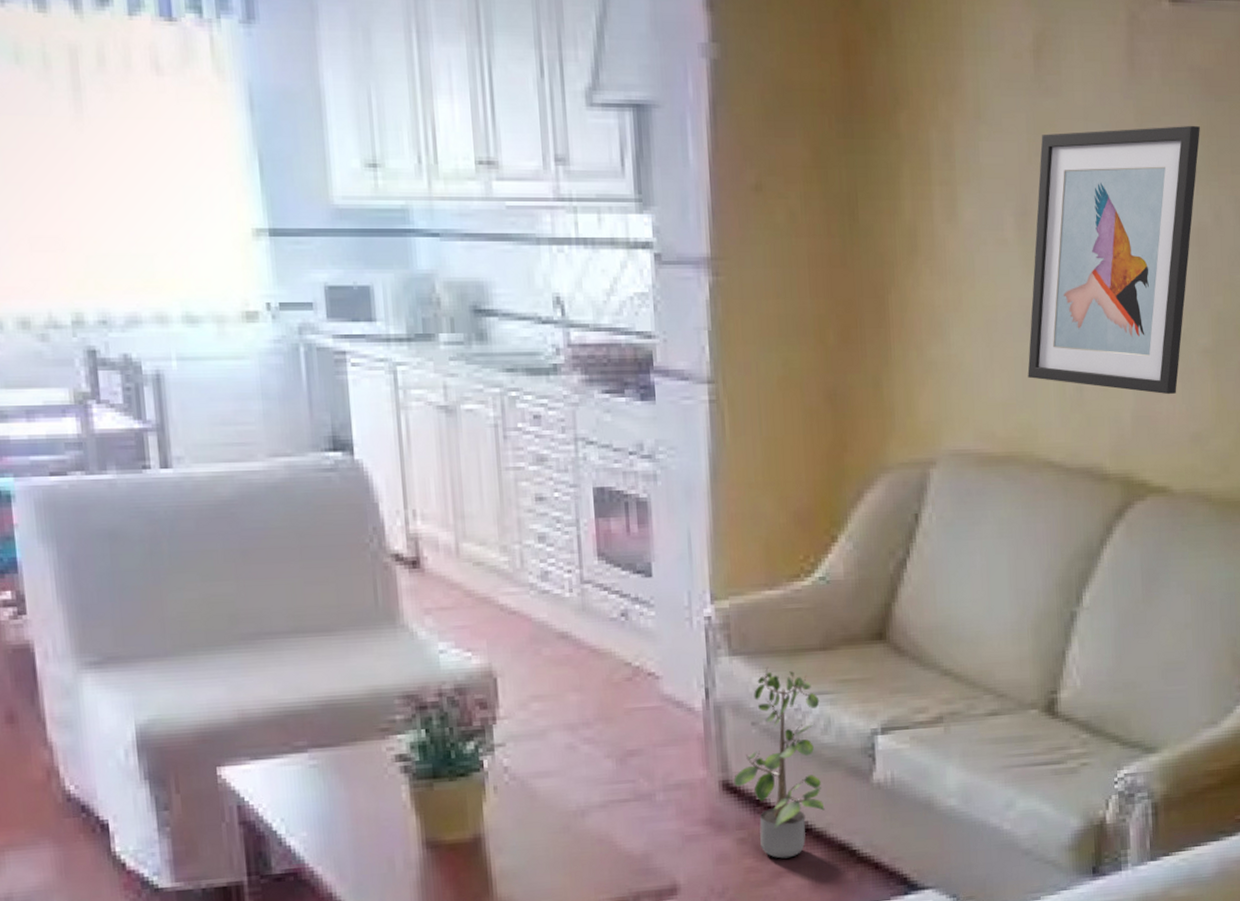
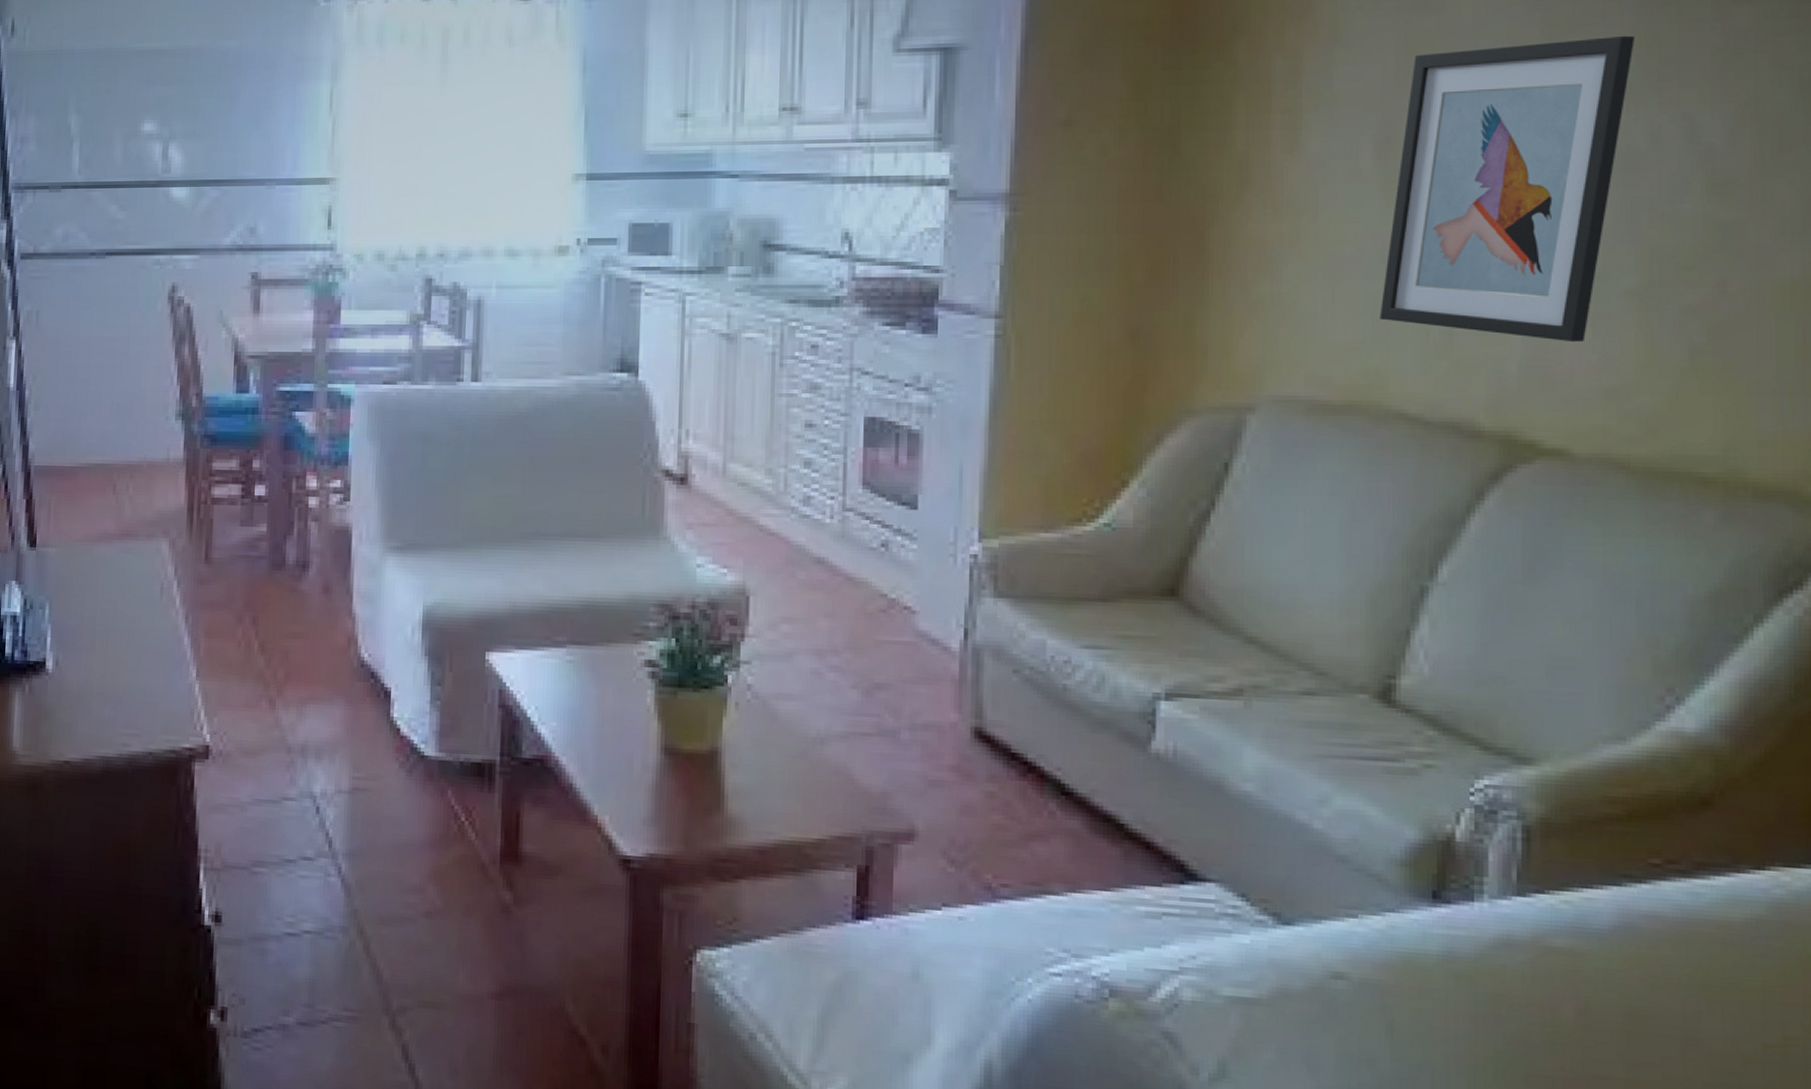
potted plant: present [734,667,825,859] -> none [988,614,1094,821]

